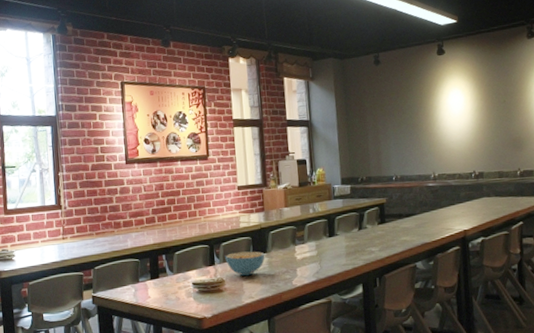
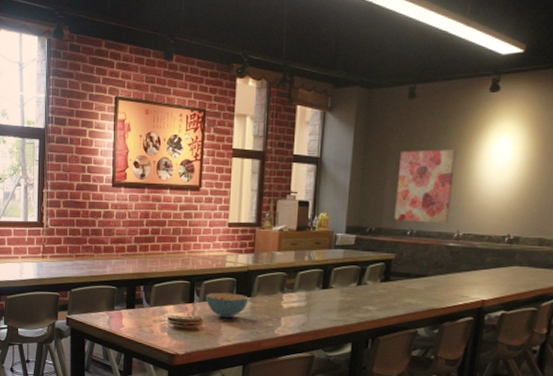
wall art: none [376,104,425,170] -> present [394,149,456,223]

